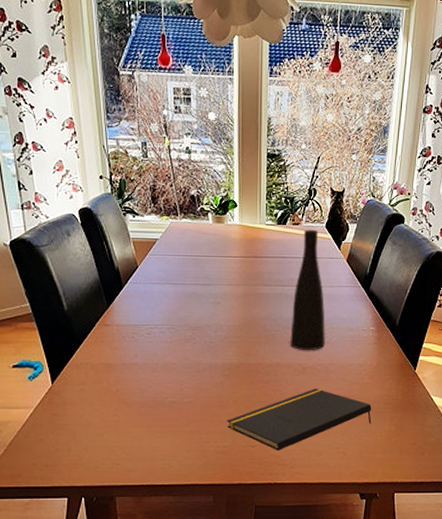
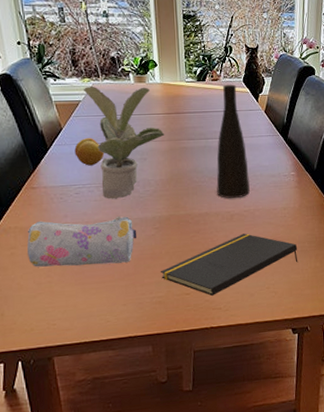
pencil case: none [97,358,205,408] -> present [27,216,136,267]
fruit: none [149,277,178,306] -> present [74,137,105,166]
potted plant: none [161,224,240,342] -> present [83,86,165,199]

